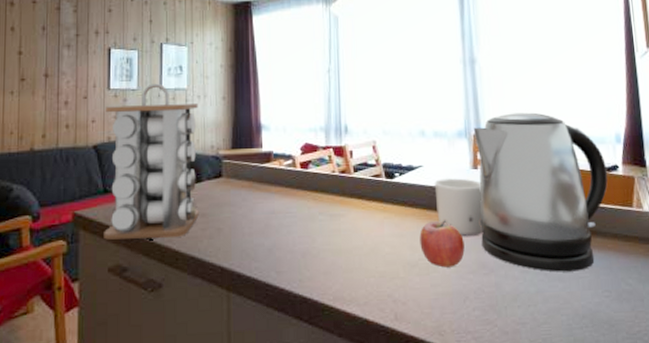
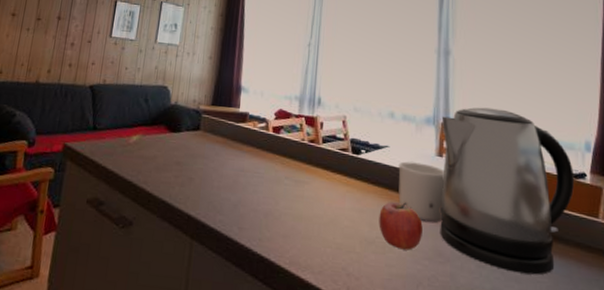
spice rack: present [104,83,199,240] -> none [87,36,187,180]

